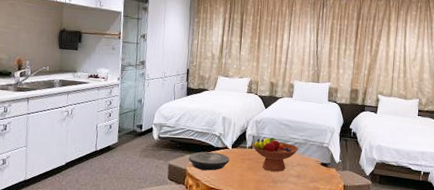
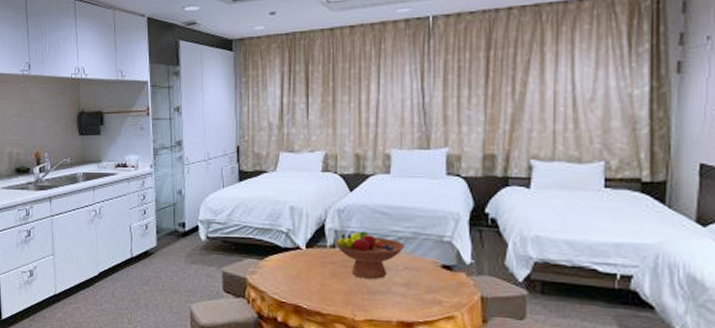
plate: present [188,151,230,171] -> none [247,254,304,280]

